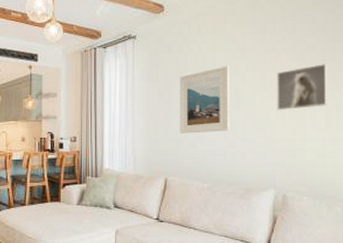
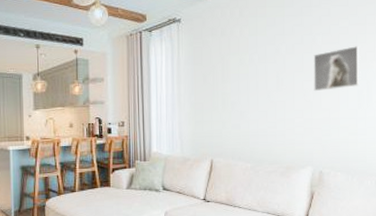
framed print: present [180,66,230,133] -> none [223,49,271,116]

